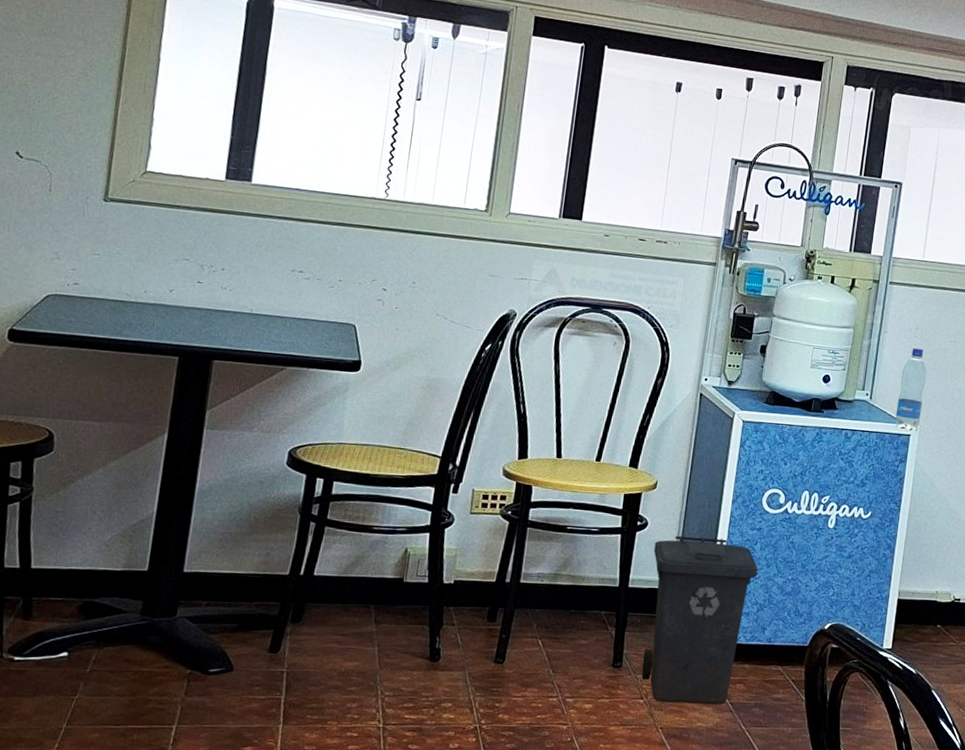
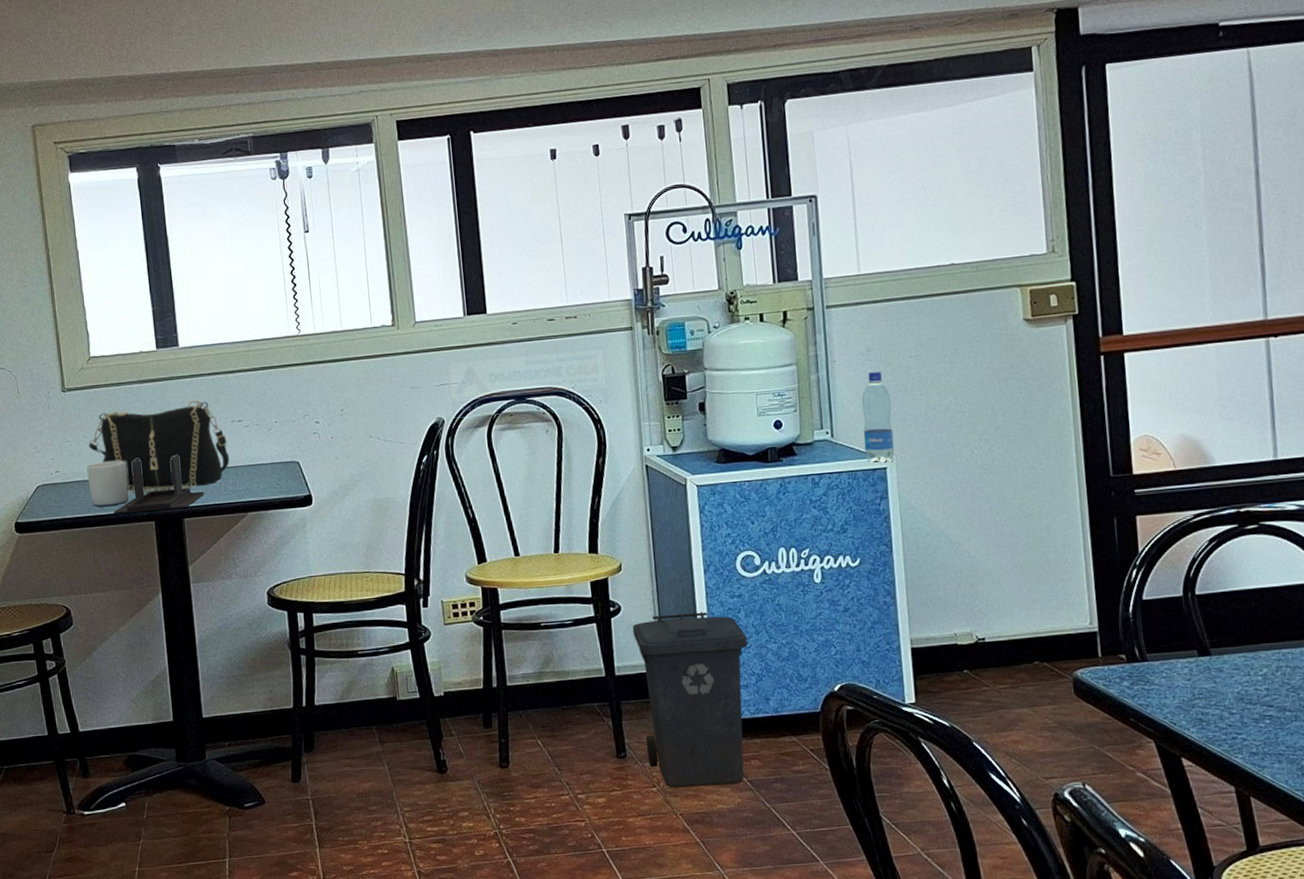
mug: none [109,283,161,333] -> present [86,460,130,507]
handbag: none [121,232,282,331] -> present [89,400,230,493]
napkin holder: none [132,288,243,350] -> present [113,455,205,515]

